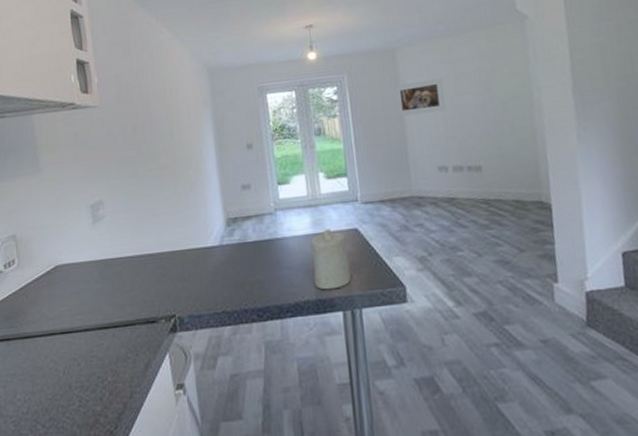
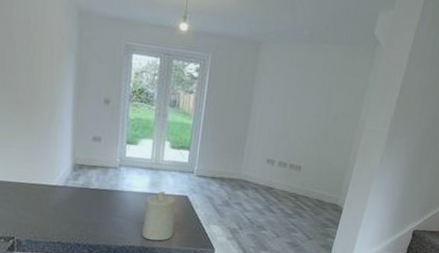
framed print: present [395,78,446,116] -> none [247,77,293,112]

